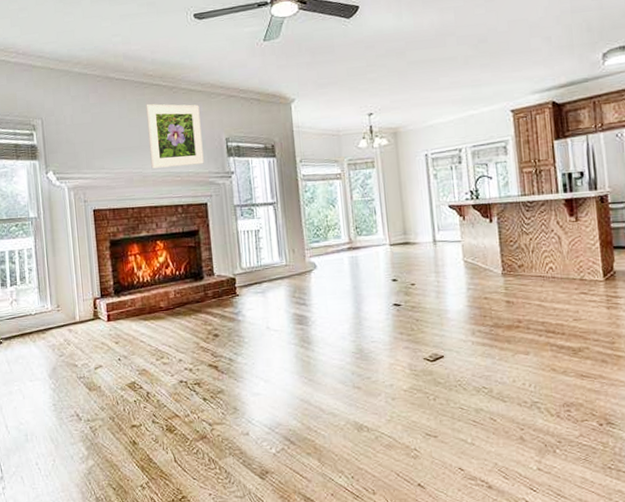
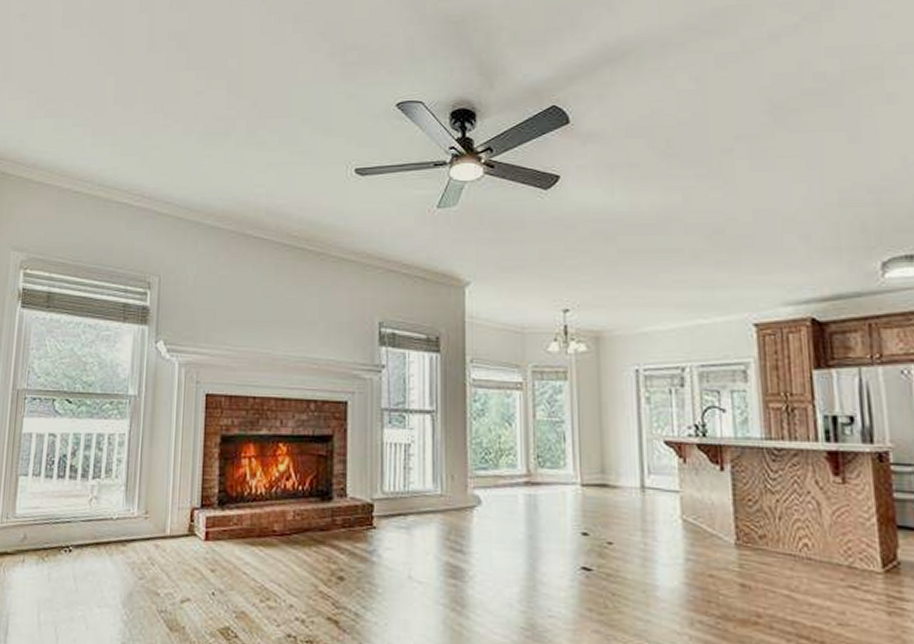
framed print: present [146,103,204,169] -> none [283,270,350,352]

